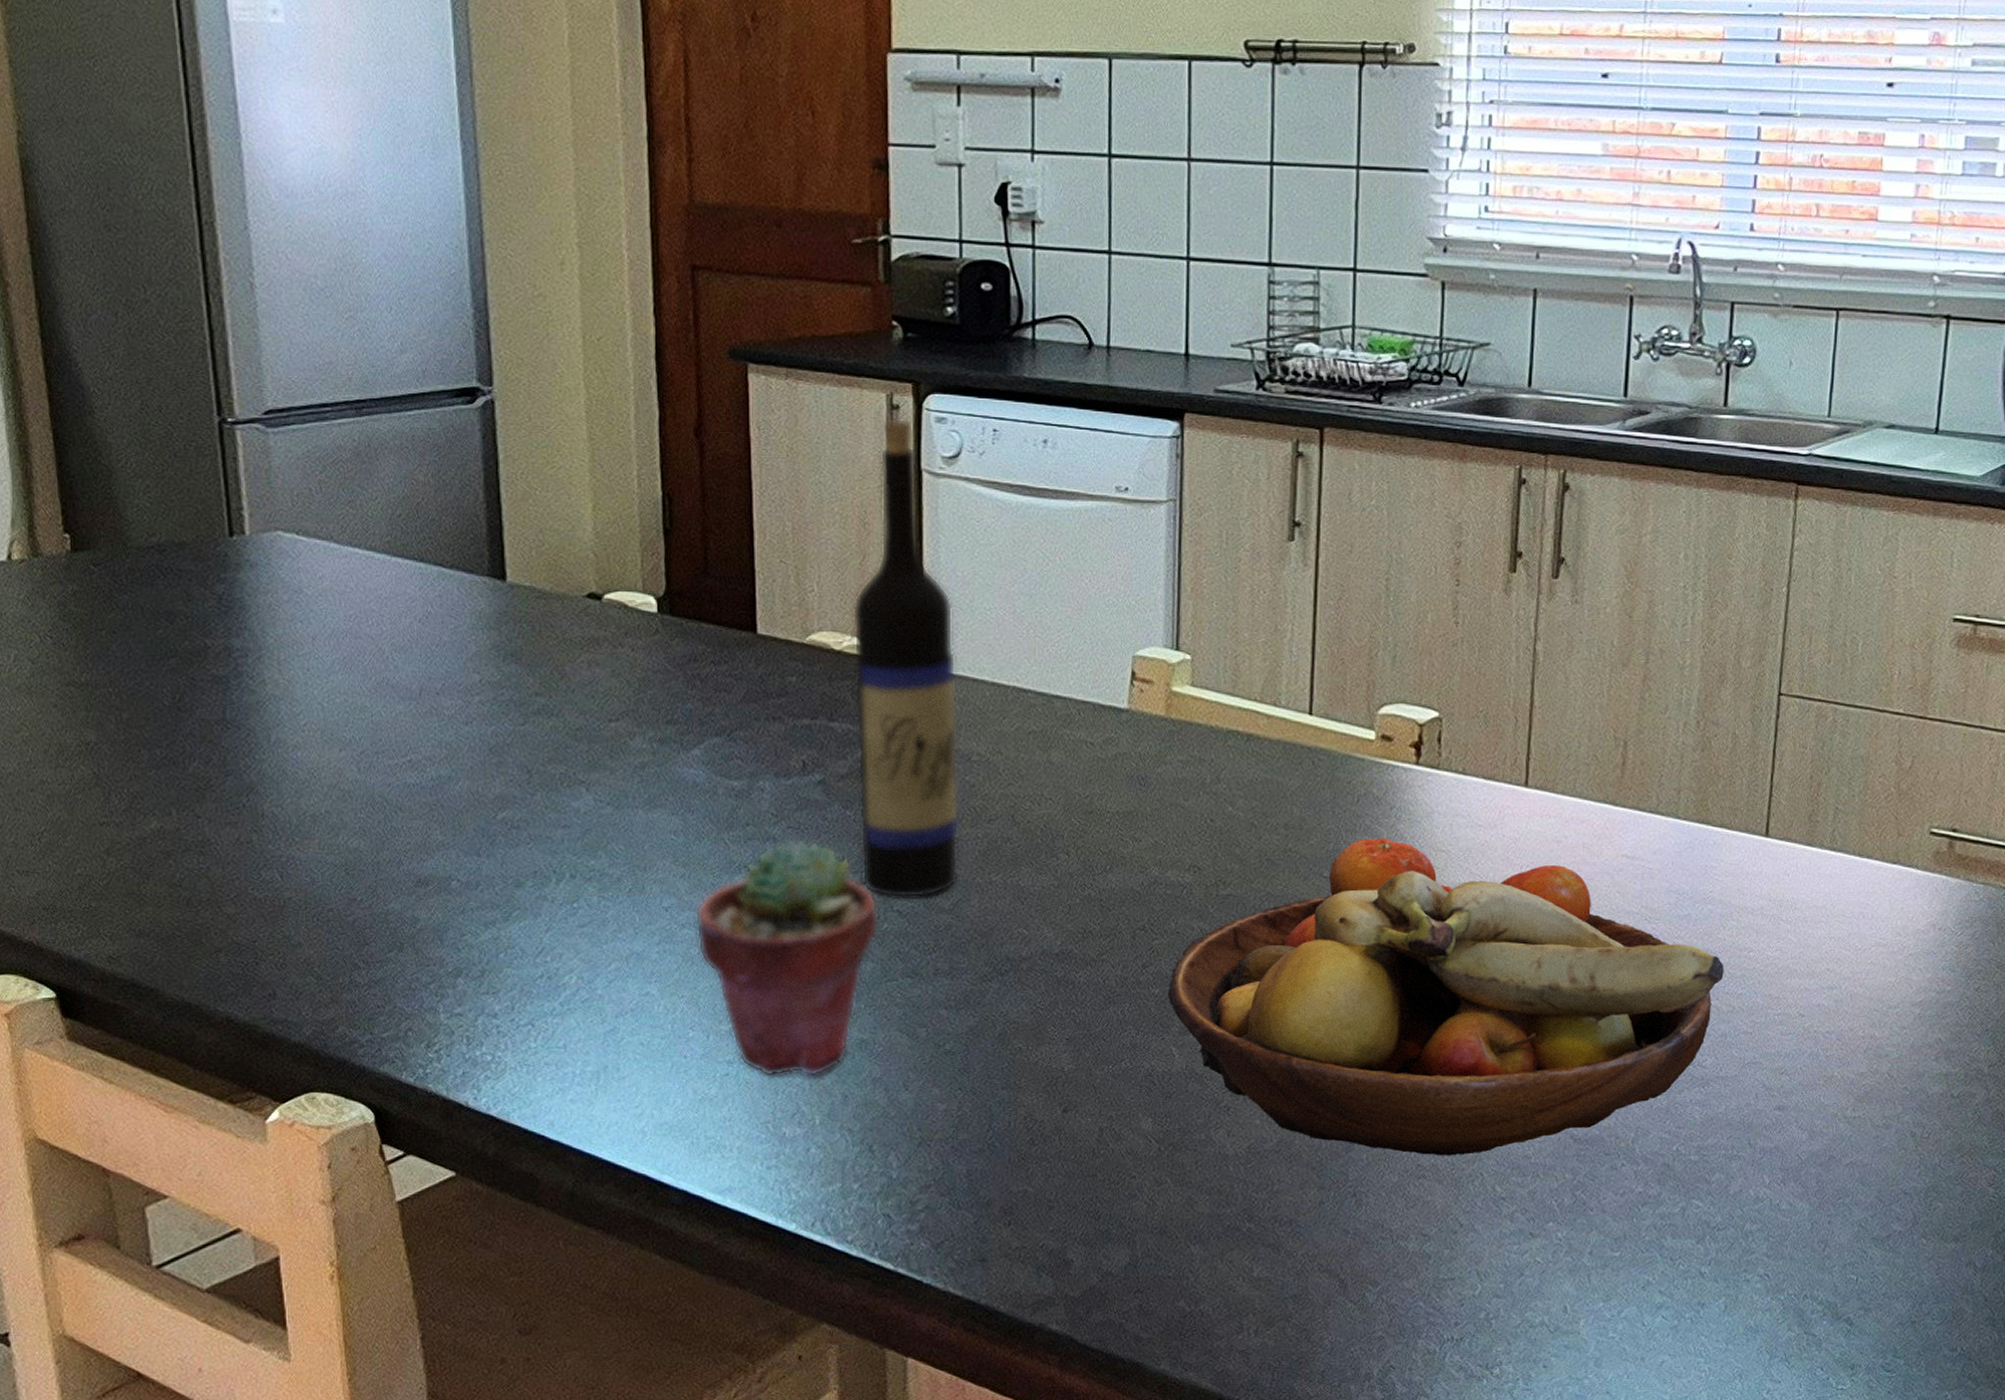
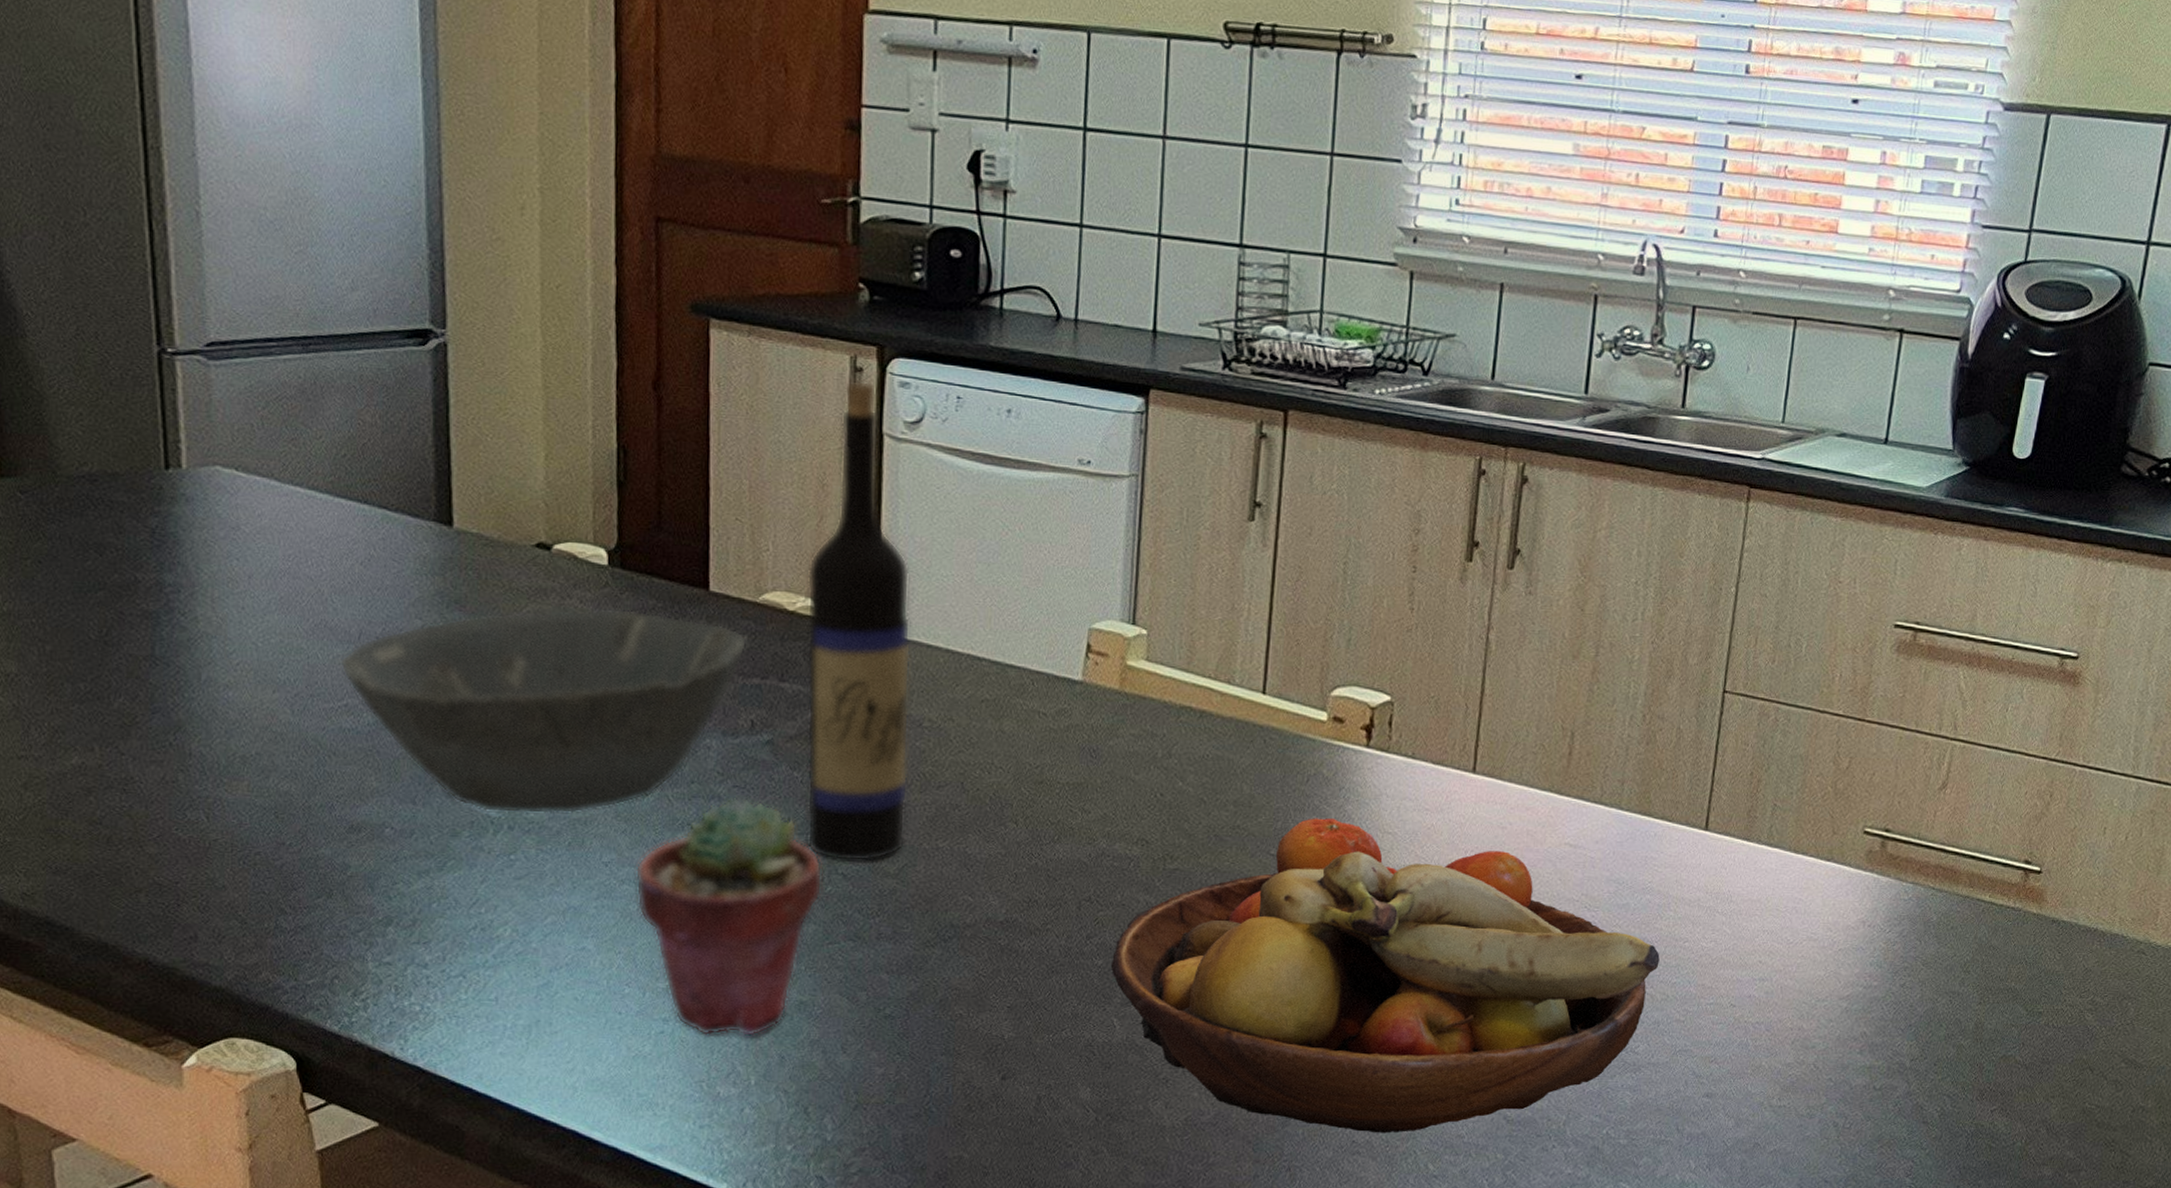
bowl: none [401,655,796,862] -> present [339,608,747,815]

